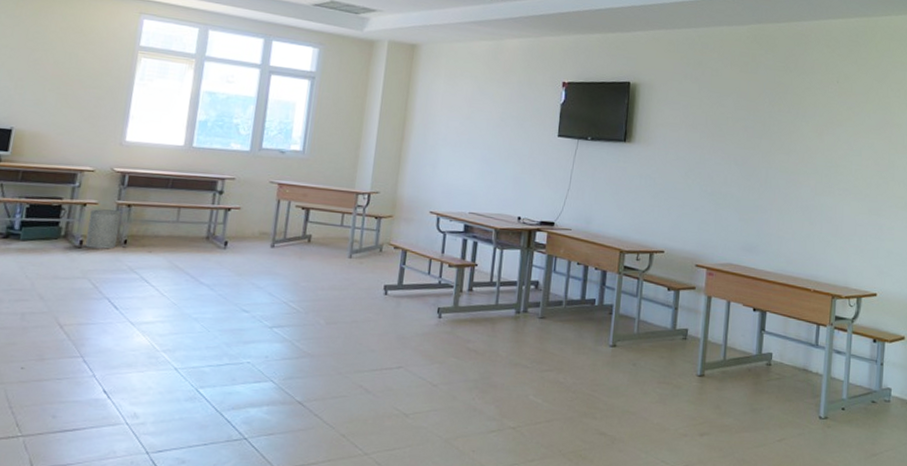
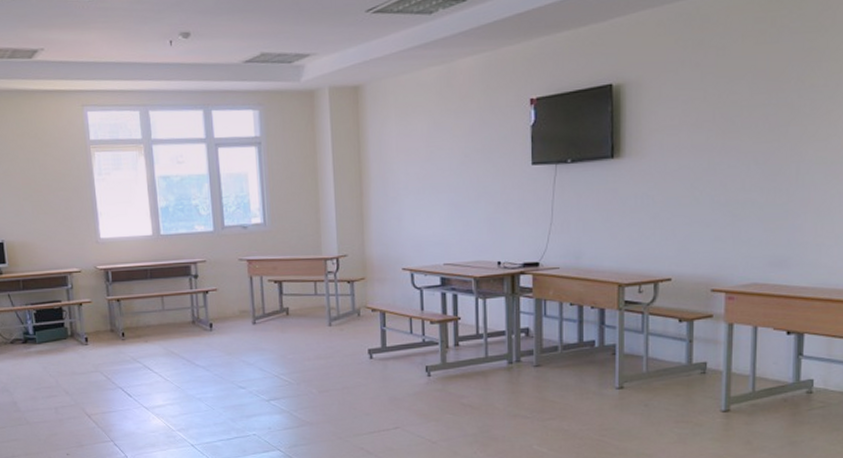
trash can: present [85,209,121,249] -> none [87,306,117,344]

